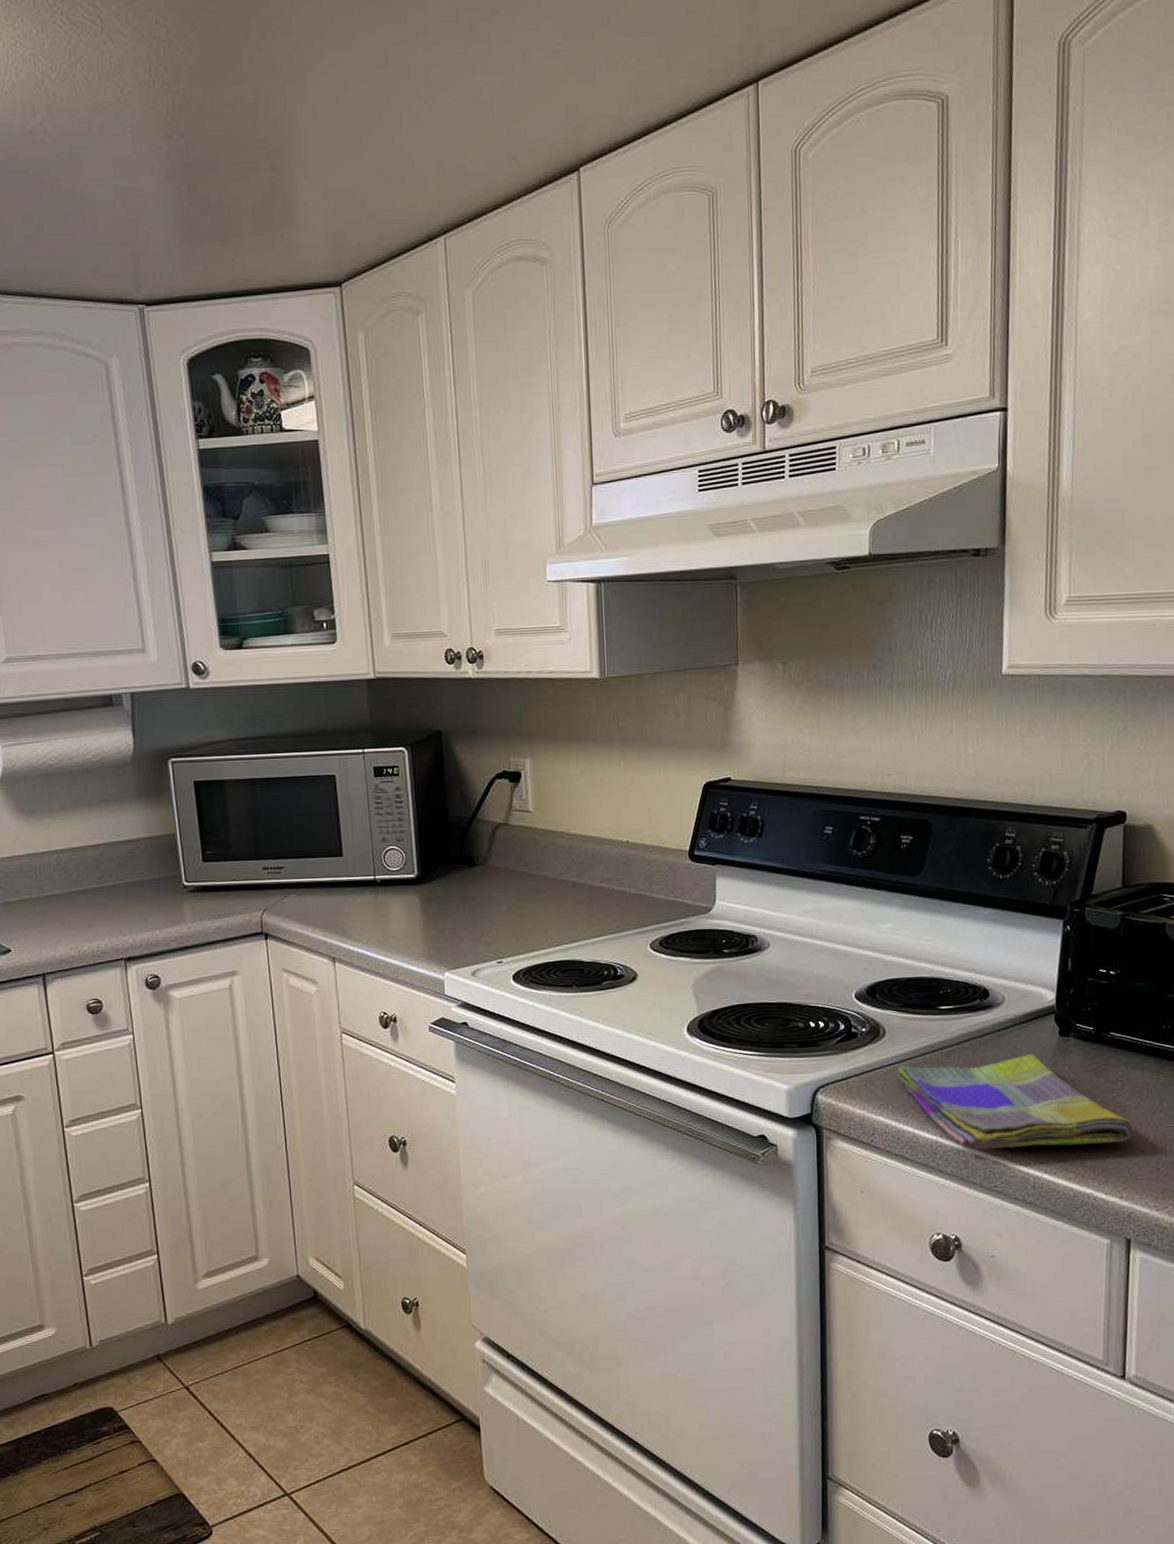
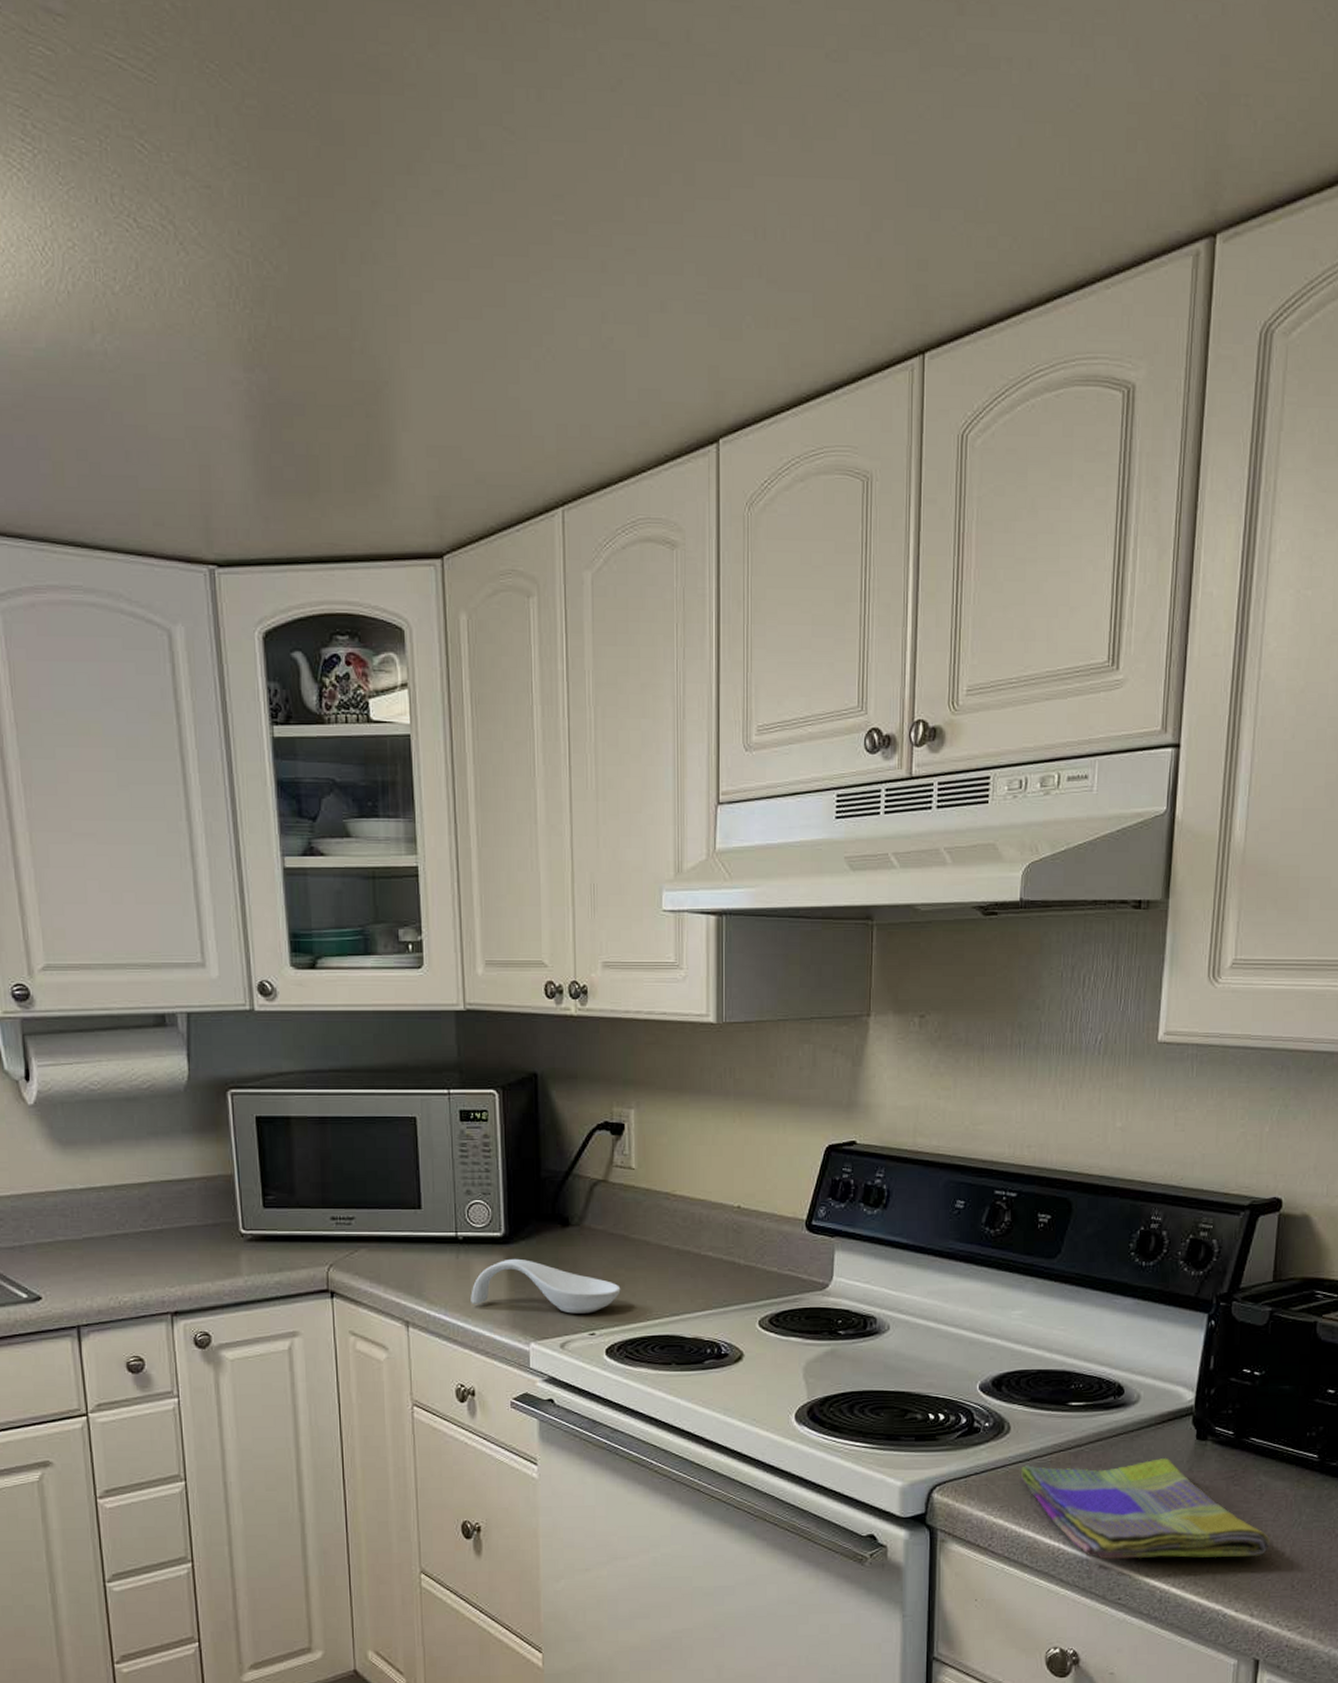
spoon rest: none [389,897,524,945] -> present [471,1258,621,1314]

